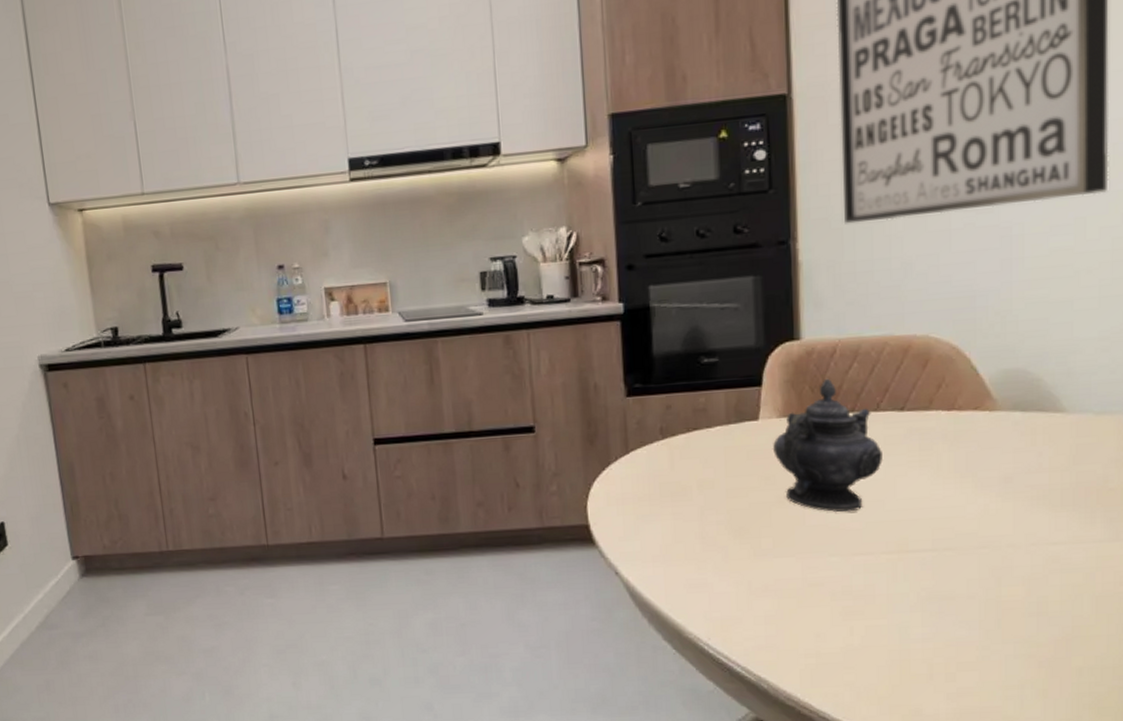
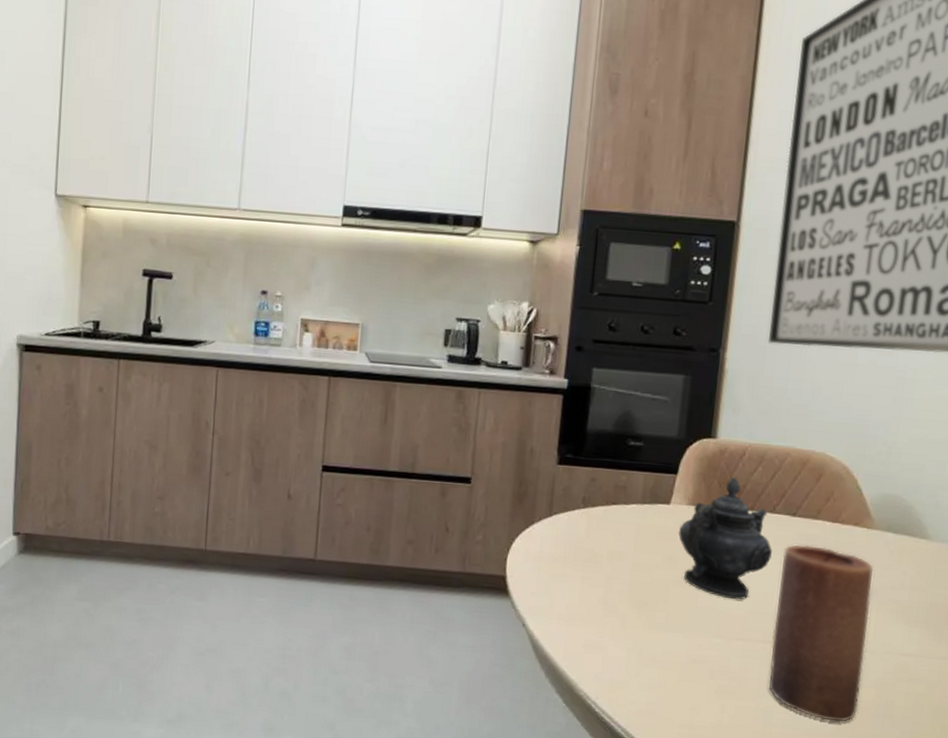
candle: none [895,439,1006,628] -> present [768,544,874,722]

